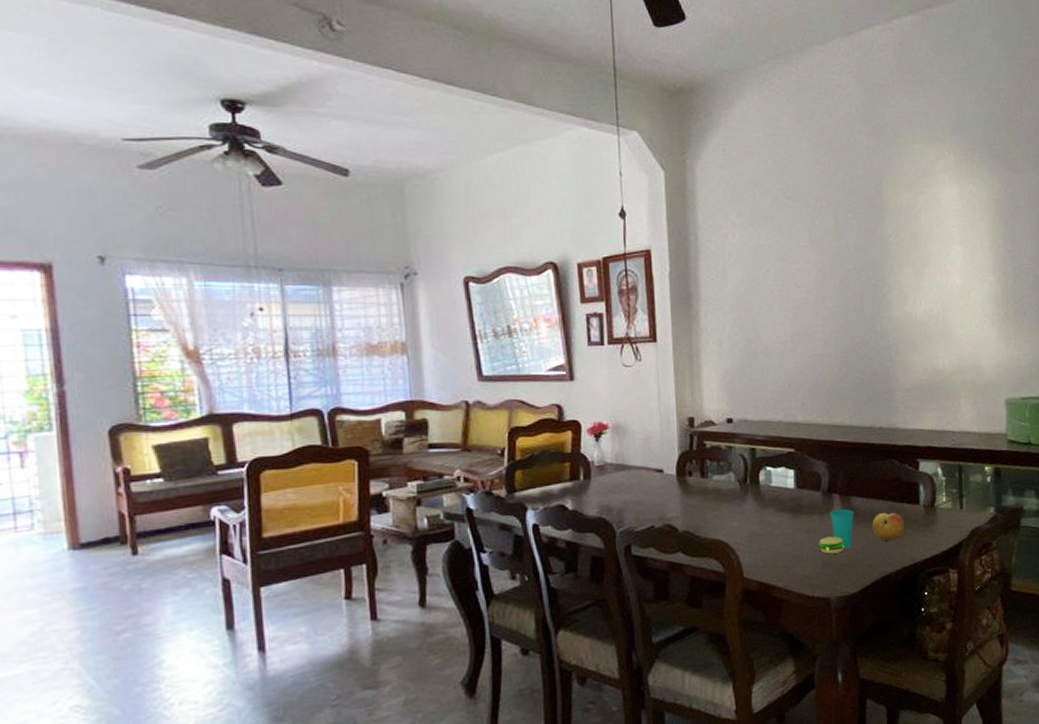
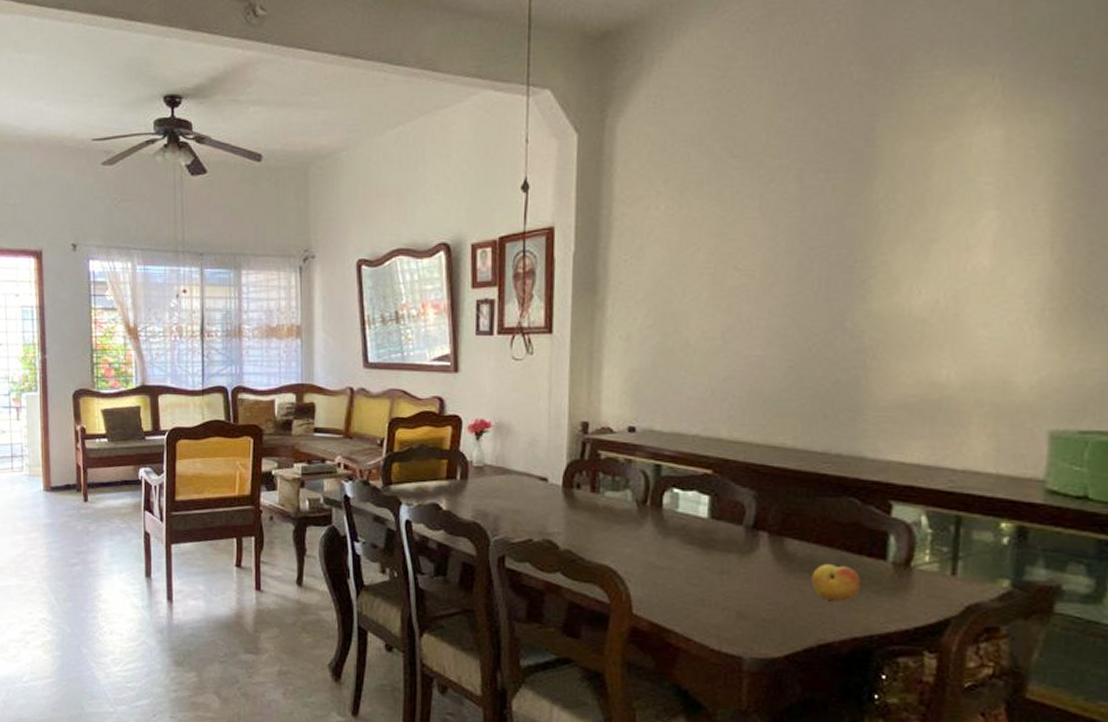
cup: present [818,509,855,554] -> none [733,551,788,605]

